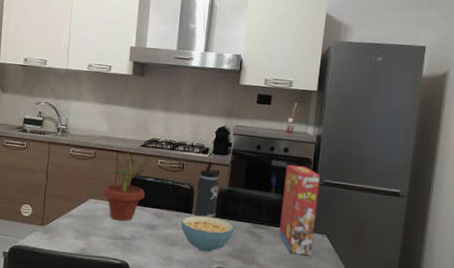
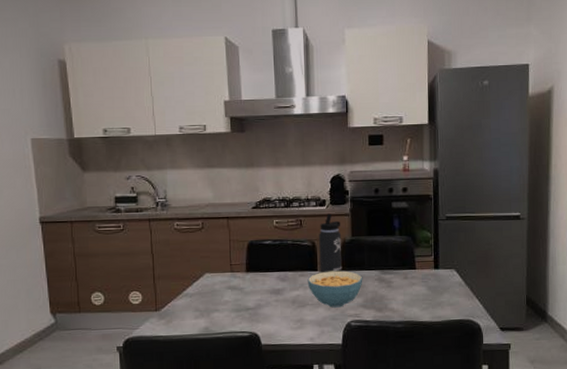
potted plant: present [102,151,150,221] -> none [218,215,265,291]
cereal box: present [279,164,320,256] -> none [407,203,443,294]

